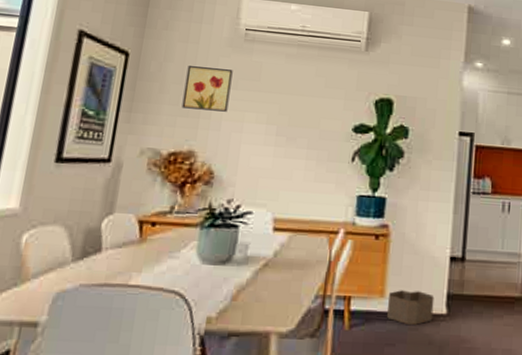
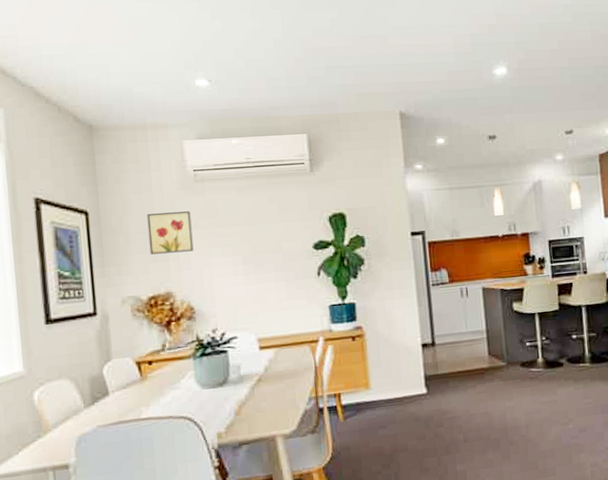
basket: present [387,290,435,325] -> none [373,378,416,408]

